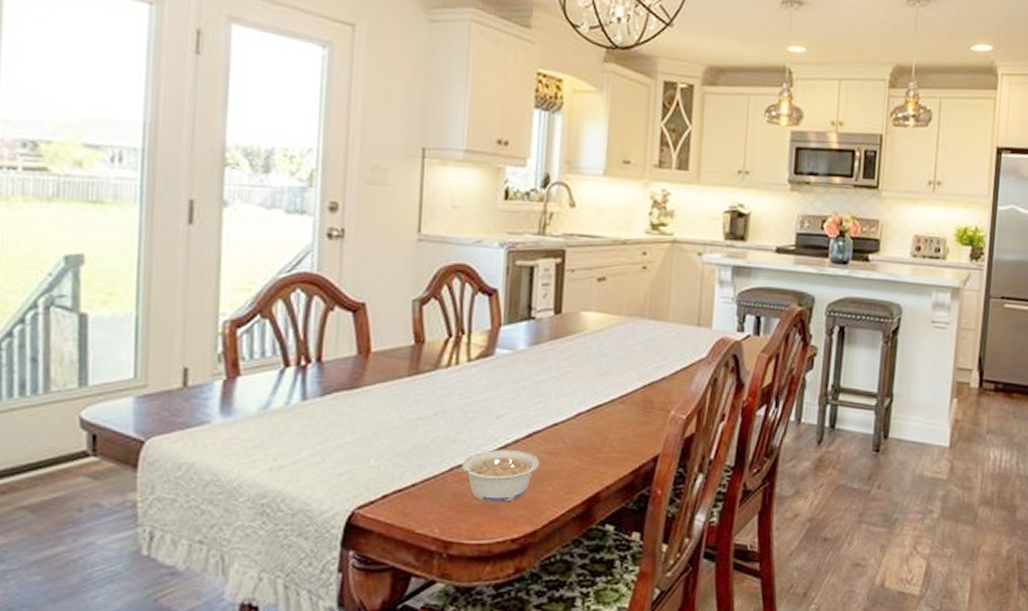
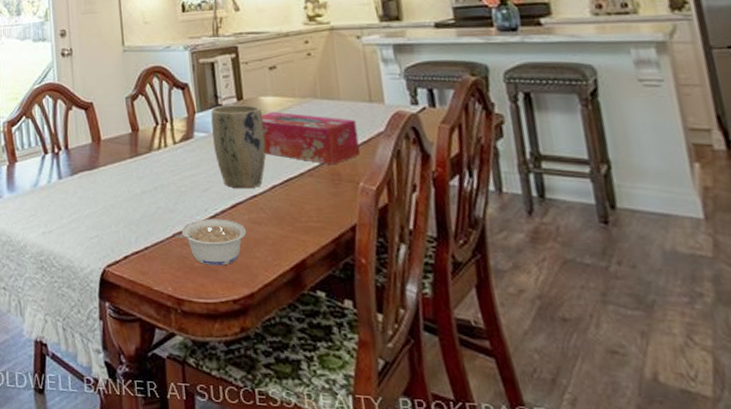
plant pot: none [517,318,580,416] -> present [210,105,266,189]
tissue box: none [576,329,680,392] -> present [260,112,360,165]

